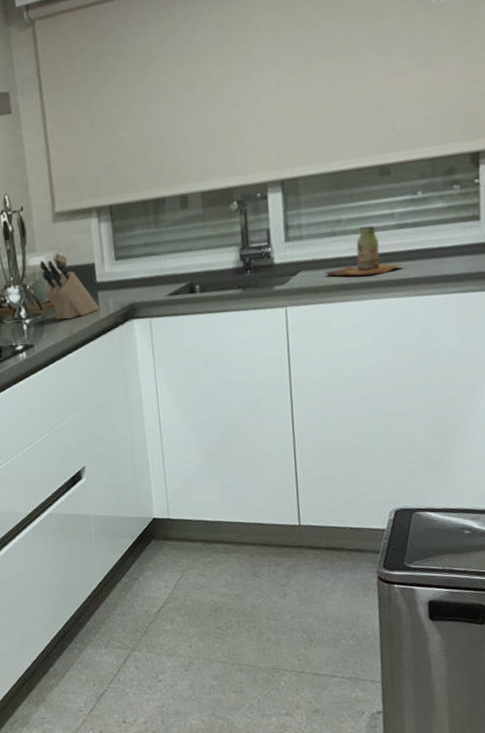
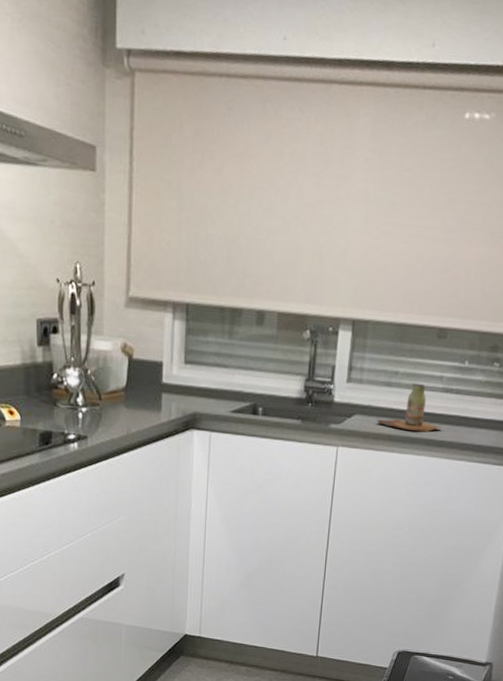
knife block: present [40,260,100,320] -> none [105,346,162,417]

